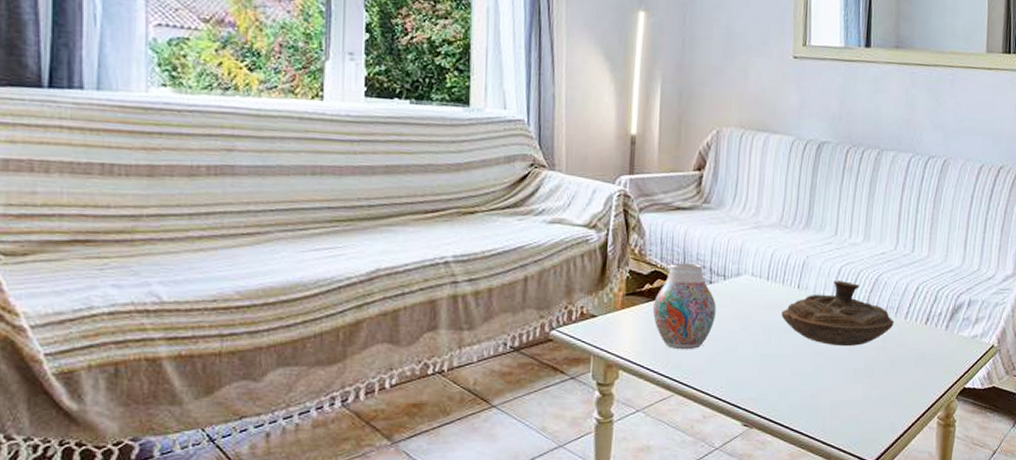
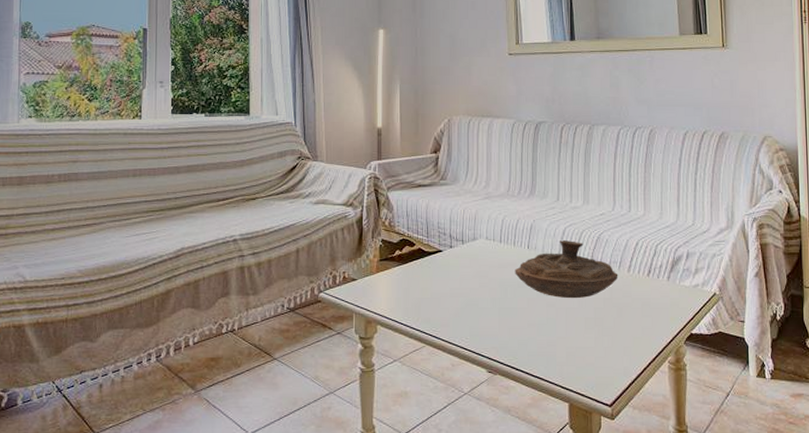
vase: present [653,263,716,350] -> none [404,231,457,306]

